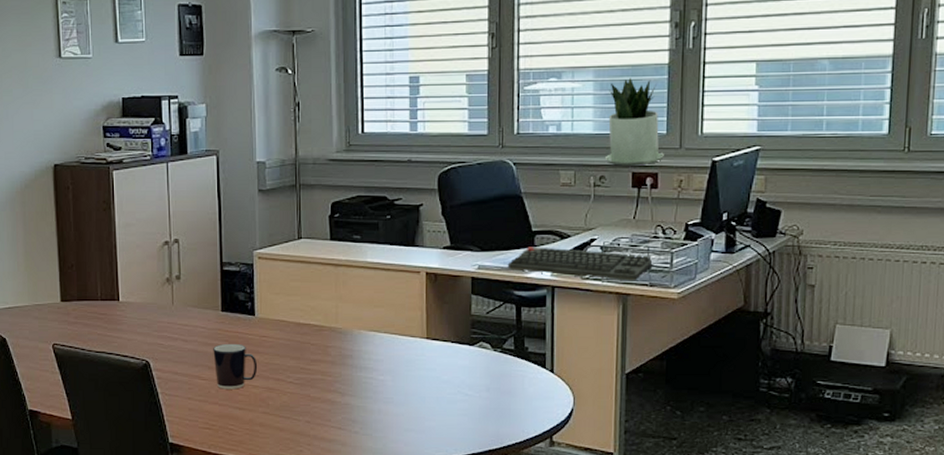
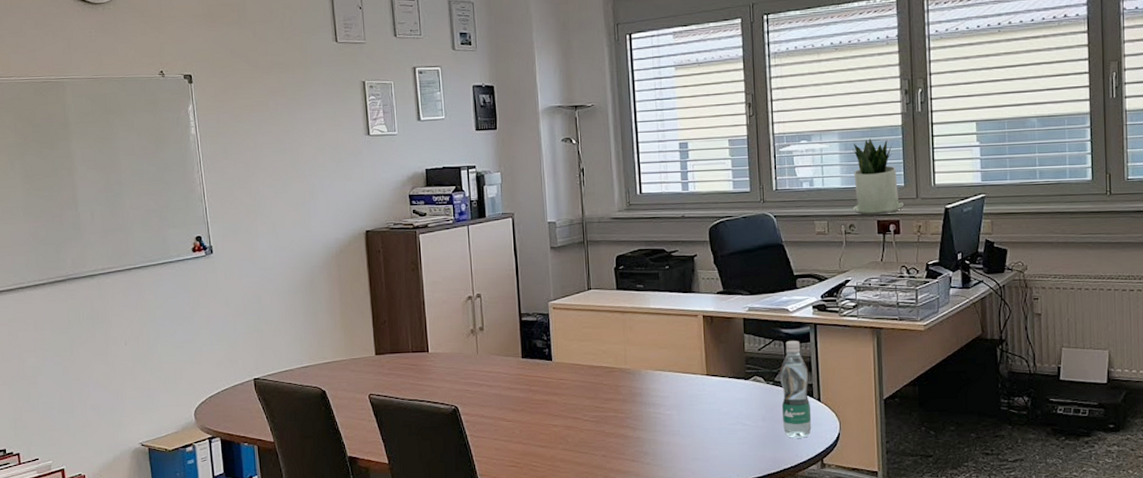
mug: present [213,343,258,390] -> none [515,386,557,429]
computer keyboard: present [507,247,656,281] -> none [774,289,903,317]
bottle: none [509,305,543,412] -> present [780,341,812,438]

